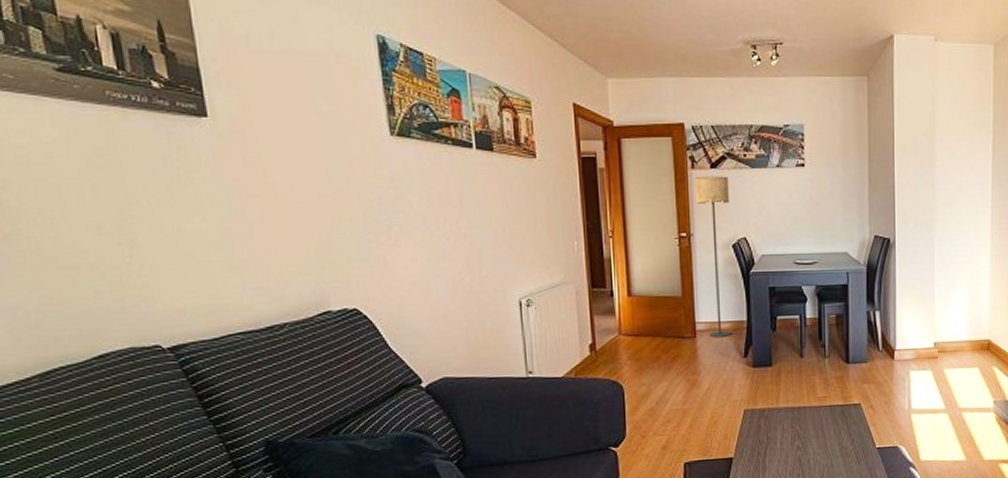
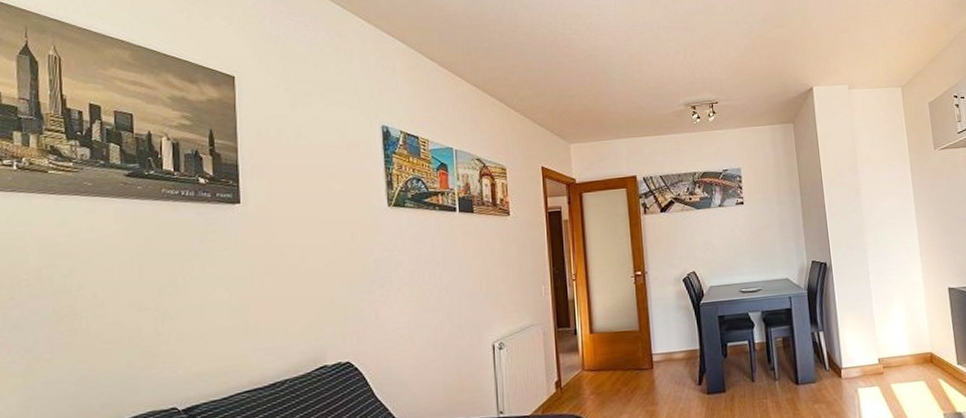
floor lamp: present [695,176,731,338] -> none [648,218,685,368]

